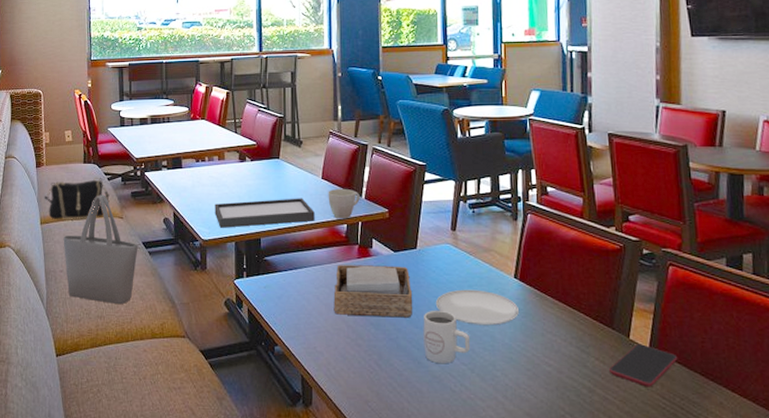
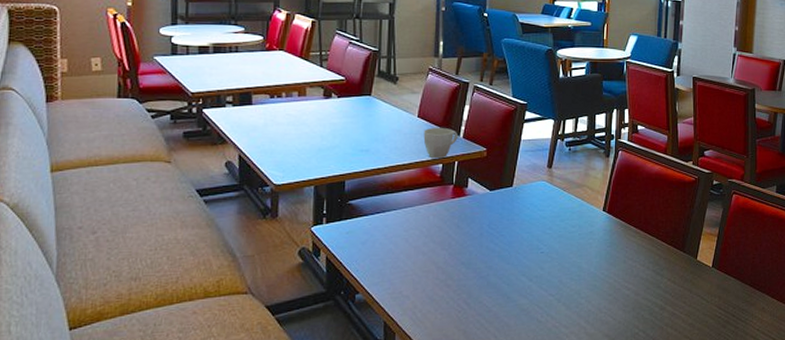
handbag: present [44,177,110,220] -> none [56,114,153,166]
shopping bag: present [63,195,142,305] -> none [84,135,195,263]
tray: present [215,198,315,228] -> none [291,137,408,171]
napkin holder: present [333,265,413,318] -> none [423,204,506,257]
mug: present [423,310,471,364] -> none [514,245,559,297]
plate: present [435,289,520,326] -> none [527,223,606,258]
smartphone: present [609,344,678,387] -> none [679,263,734,301]

